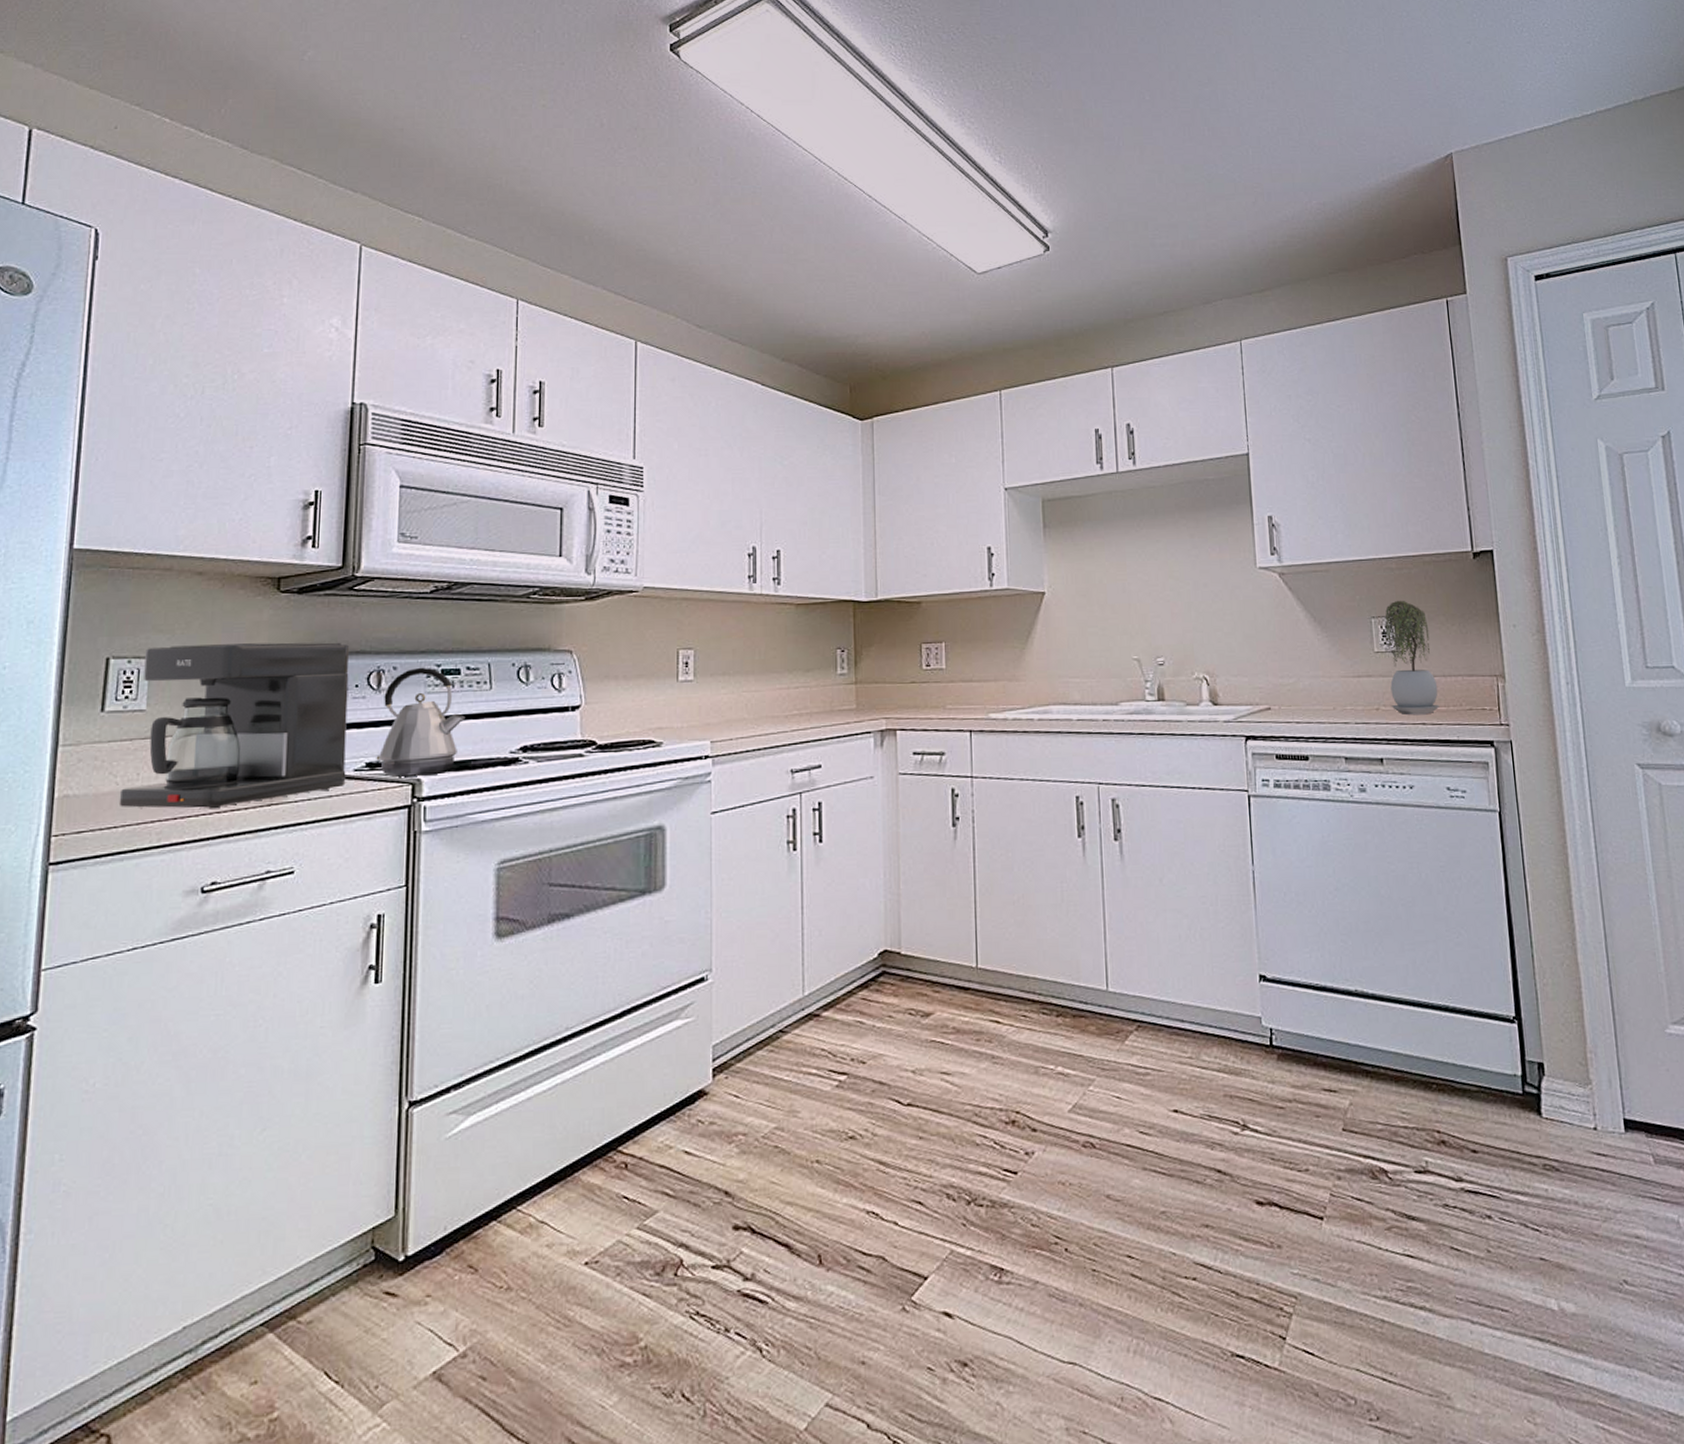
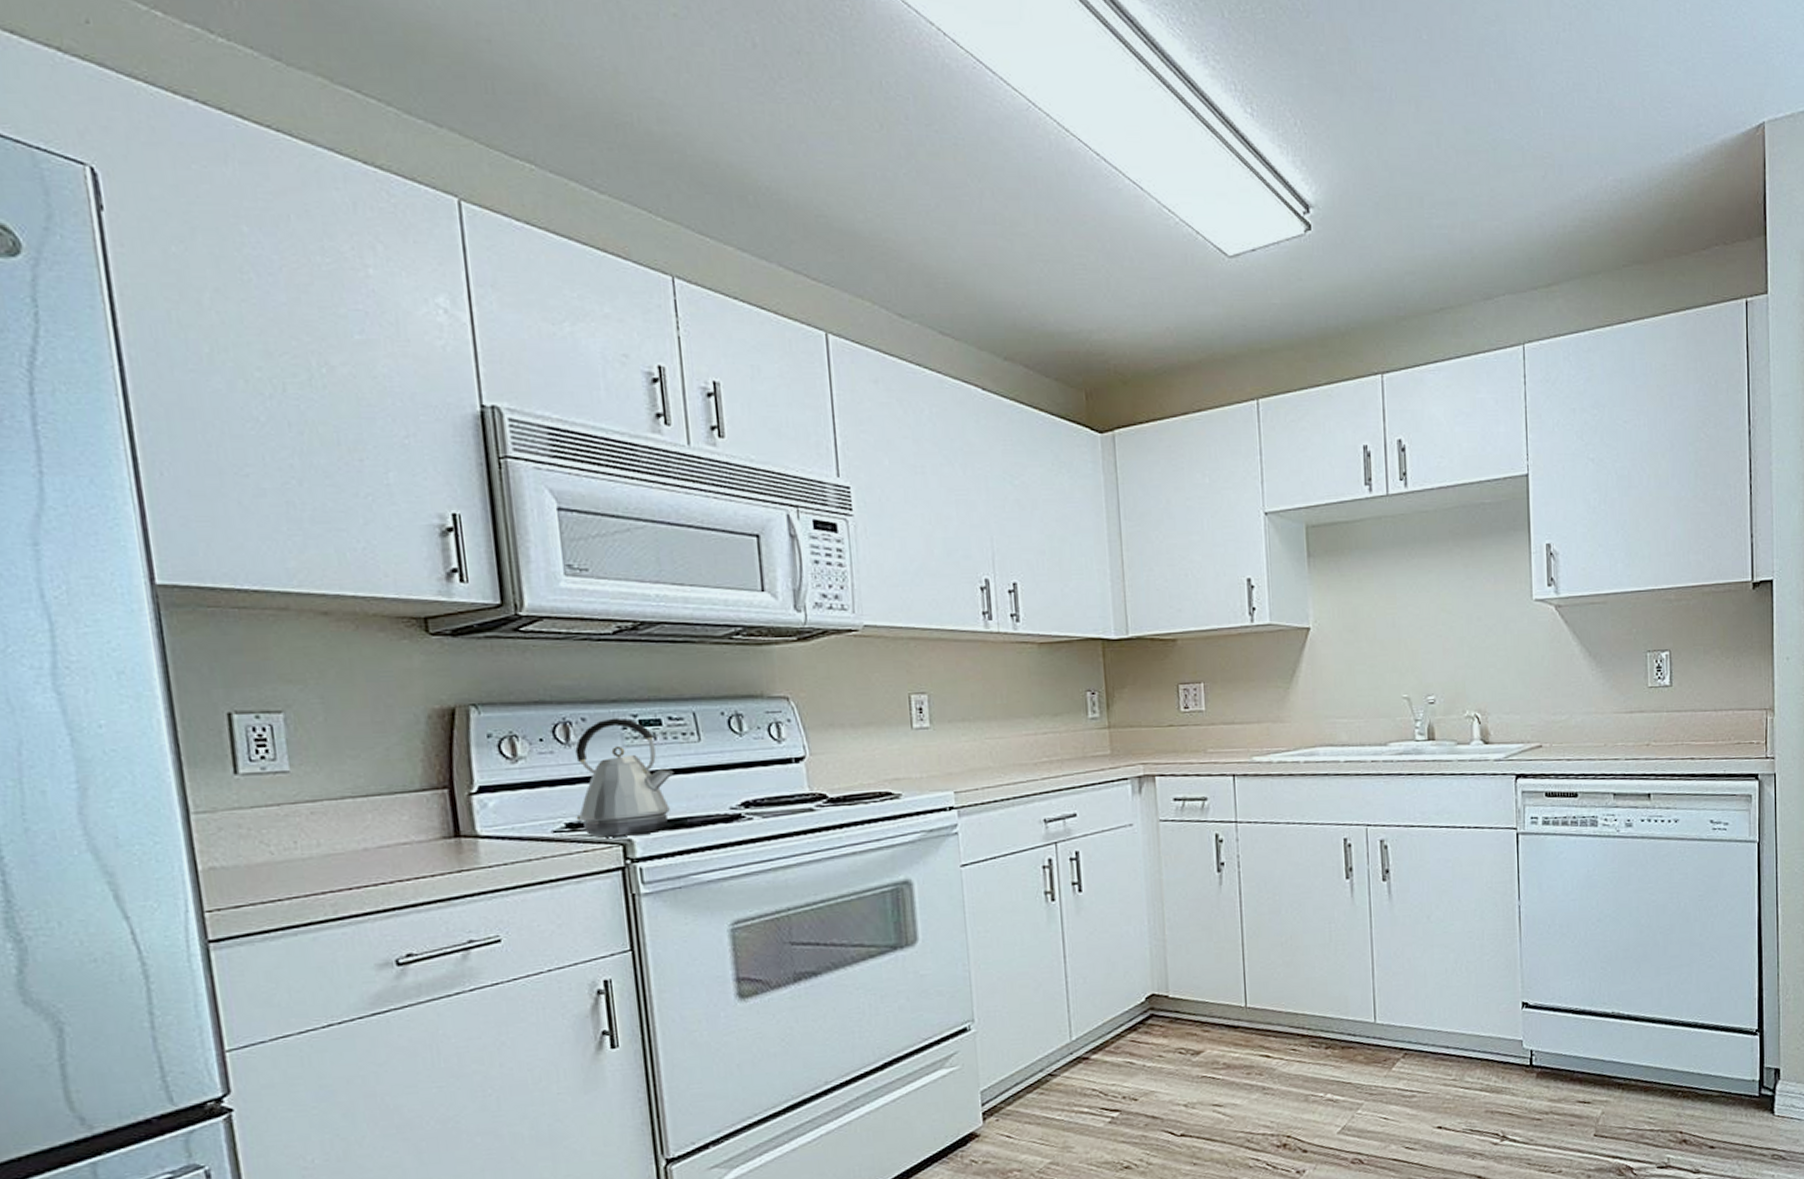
coffee maker: present [118,642,350,809] -> none [275,691,545,879]
potted plant: present [1384,600,1440,715] -> none [1658,633,1709,751]

